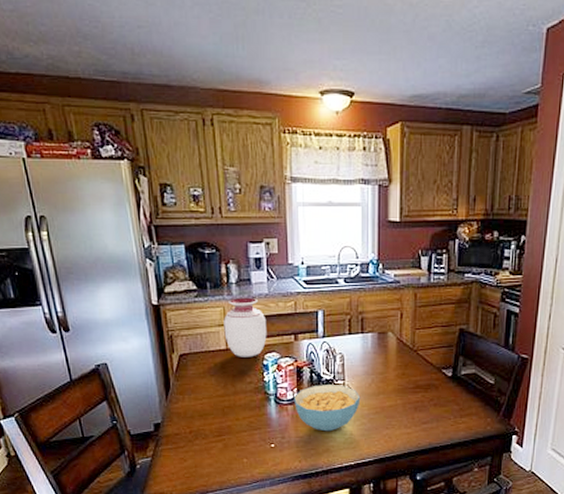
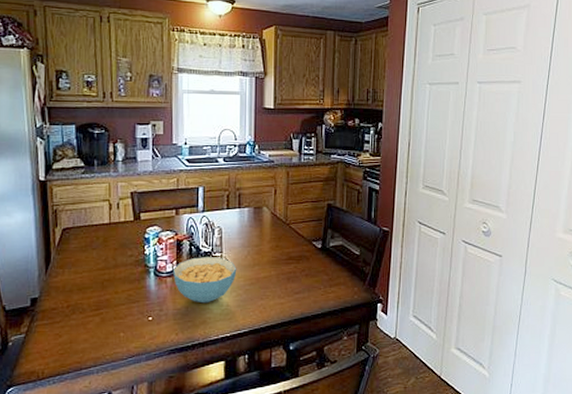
vase: present [224,298,267,357] -> none [108,175,150,231]

